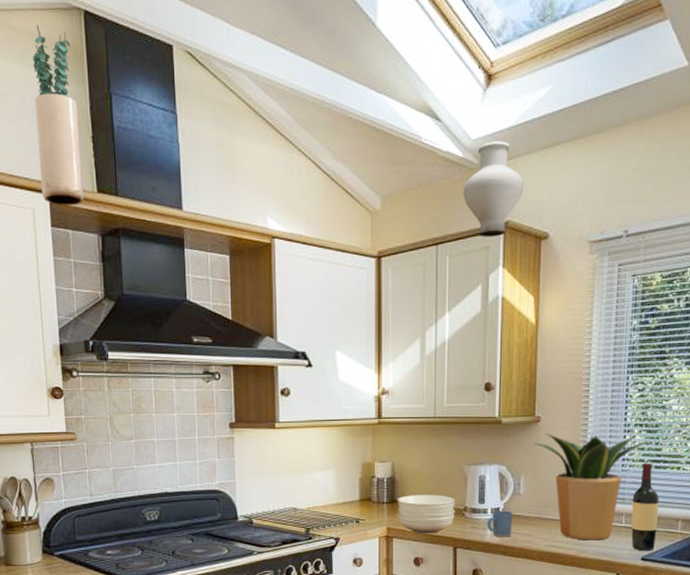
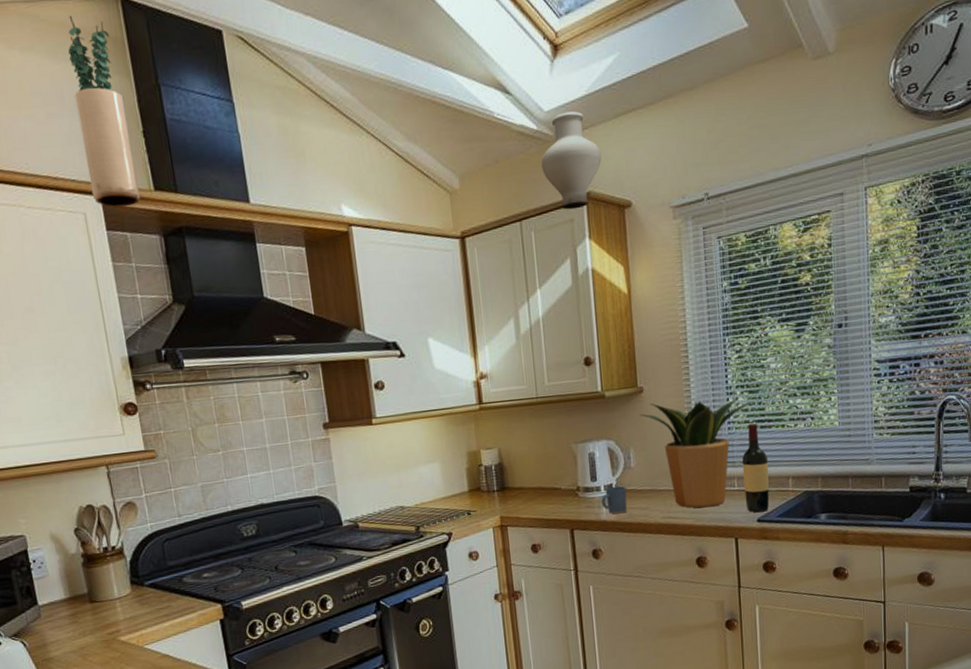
bowl: present [397,495,455,534] -> none [507,477,569,520]

